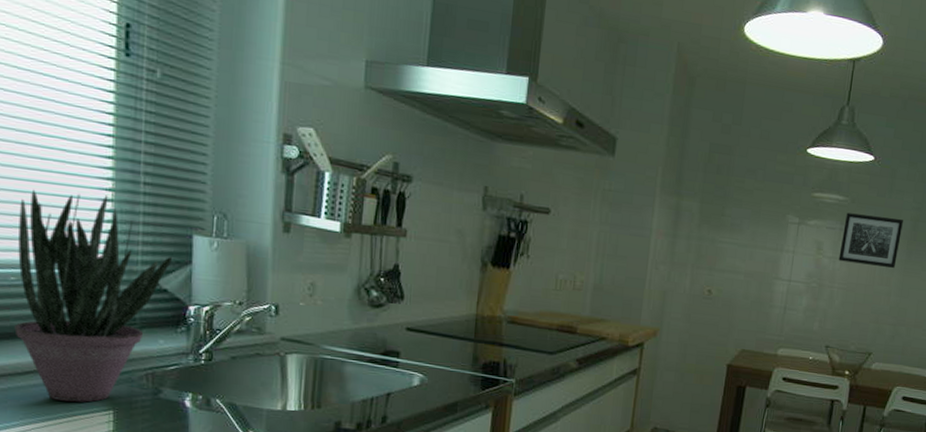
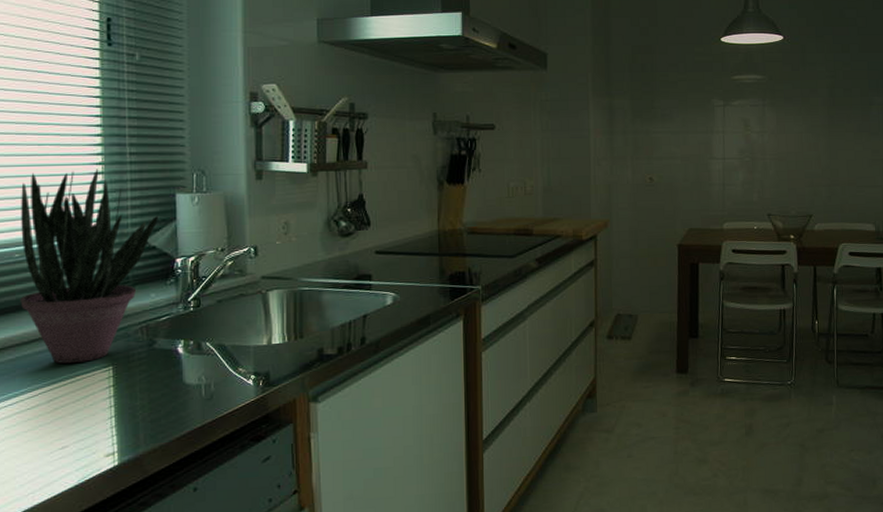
wall art: present [838,212,903,268] -> none [765,89,821,134]

